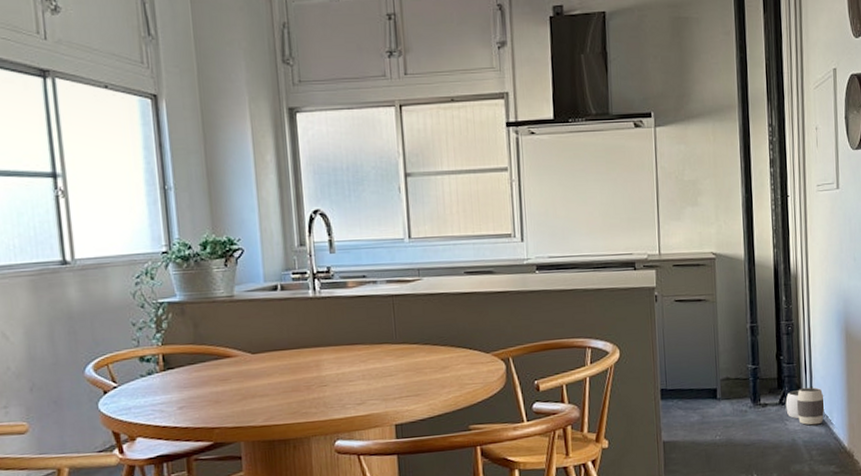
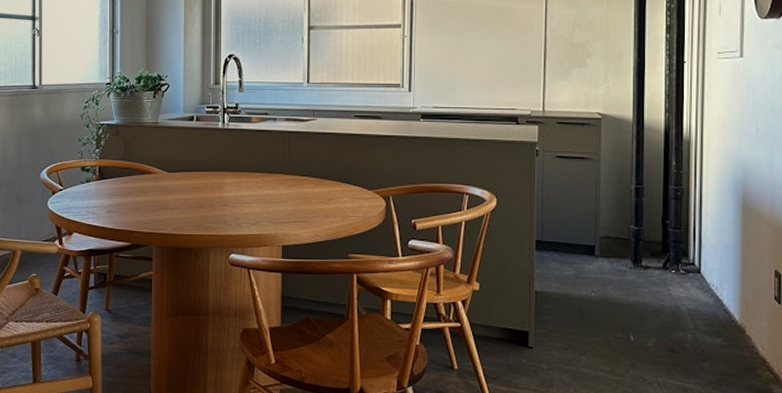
waste basket: present [785,386,825,425] -> none [670,254,714,294]

